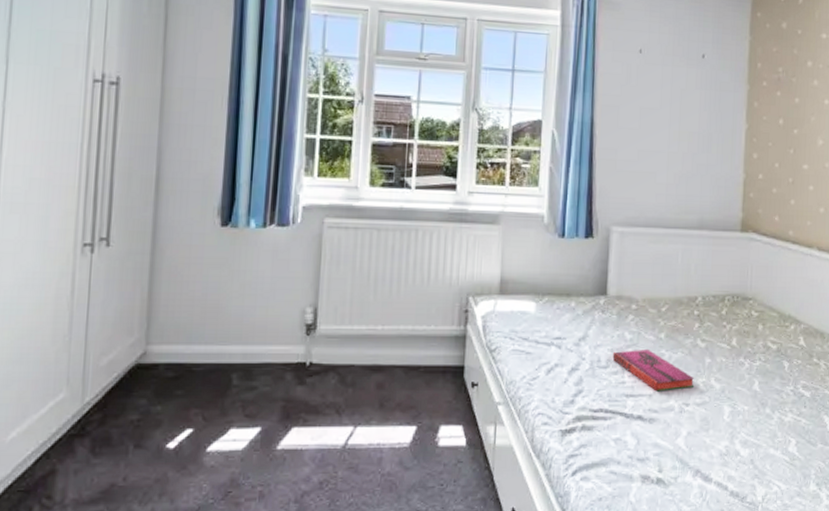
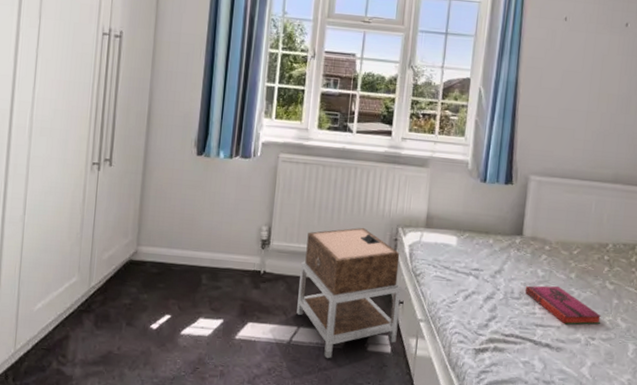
nightstand: none [352,299,475,462] -> present [297,227,402,359]

